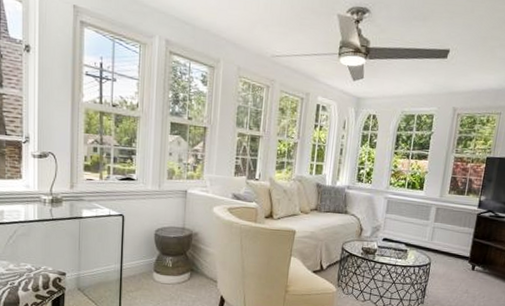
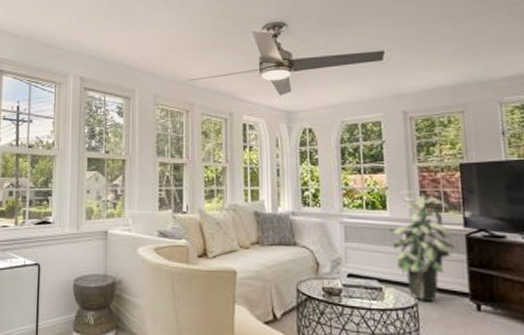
indoor plant: none [420,175,472,262] -> present [386,190,457,301]

